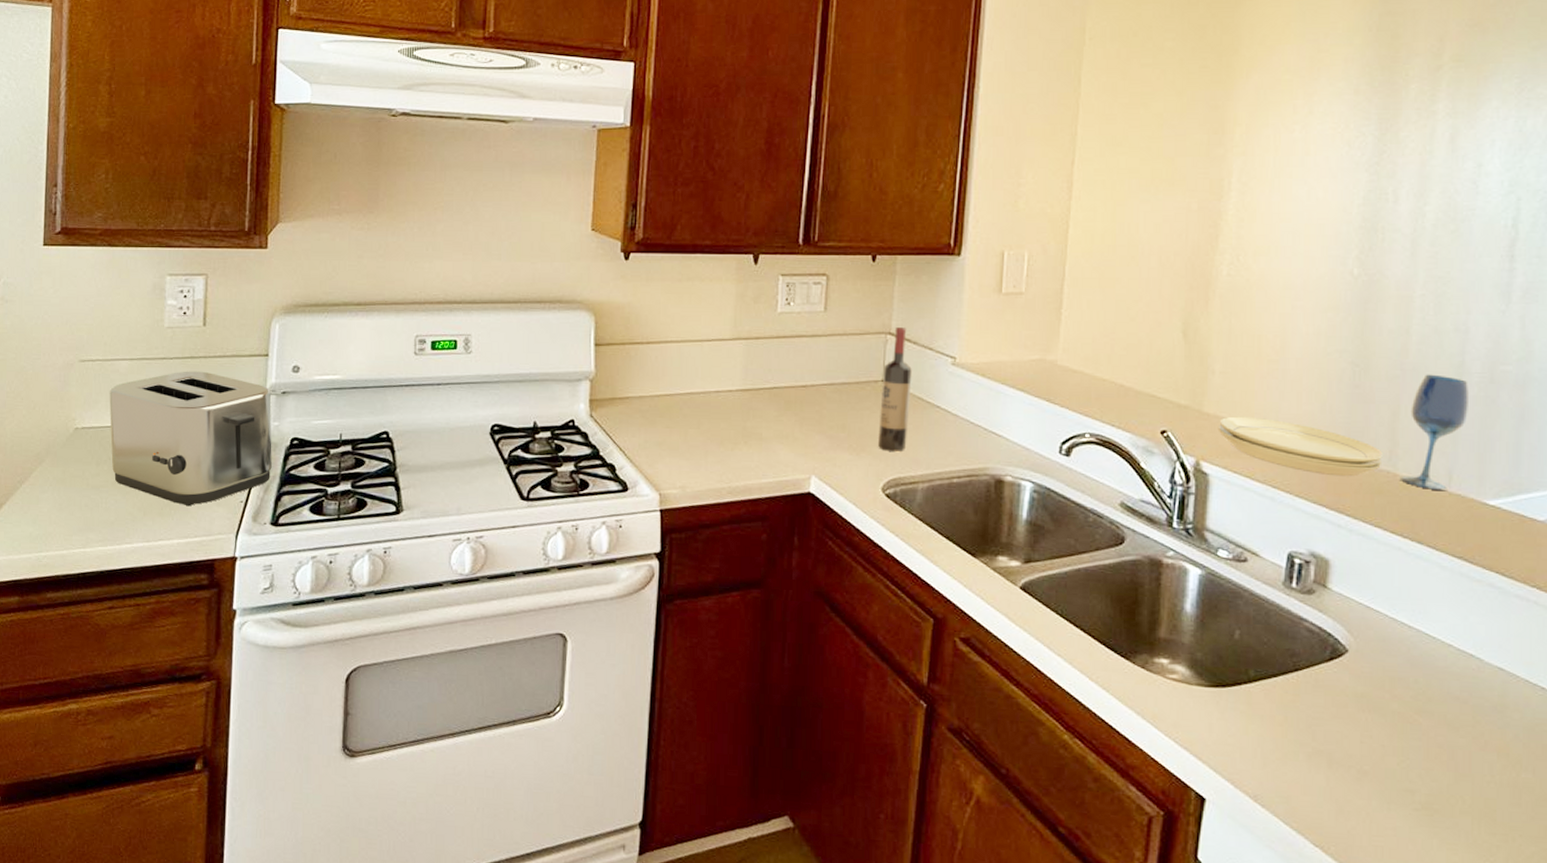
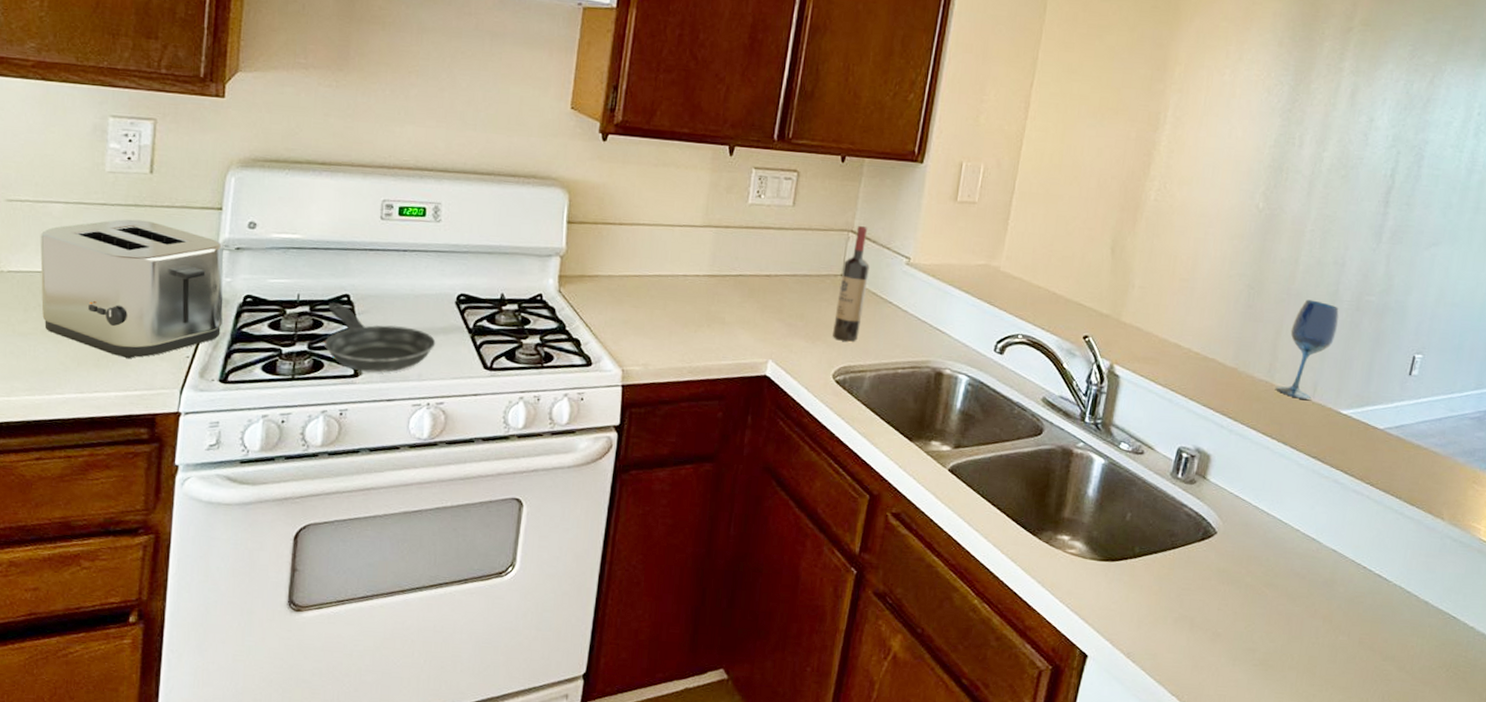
frying pan: none [367,440,473,509] -> present [325,302,436,373]
plate: present [1217,416,1383,477] -> none [1131,326,1264,385]

